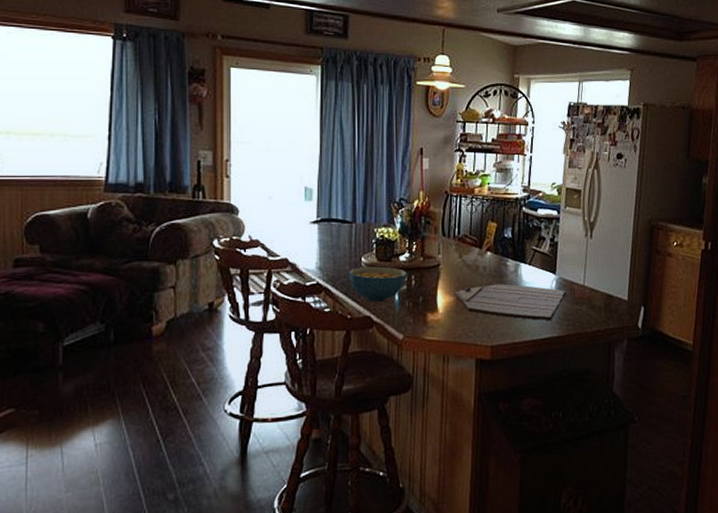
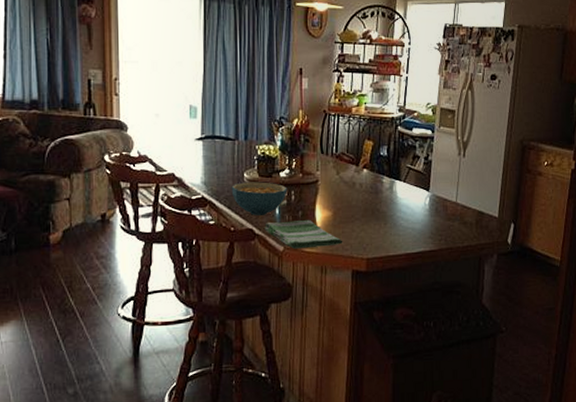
dish towel: none [383,305,466,337] -> present [265,219,343,249]
cutting board: present [454,284,566,320] -> none [331,200,439,235]

